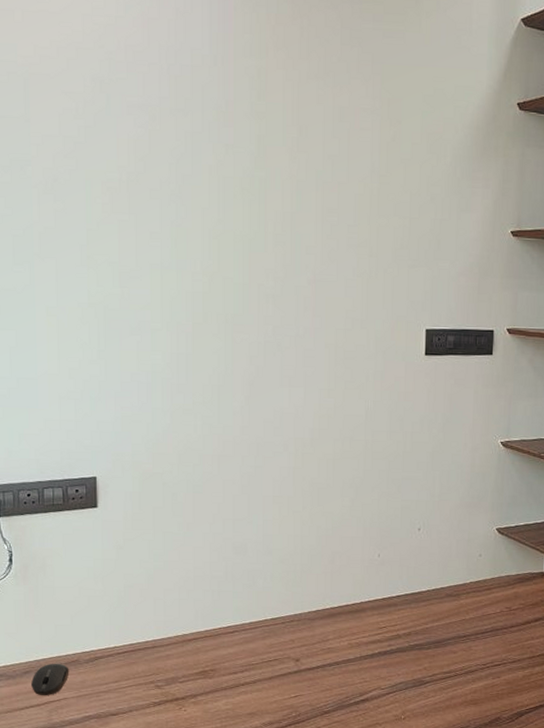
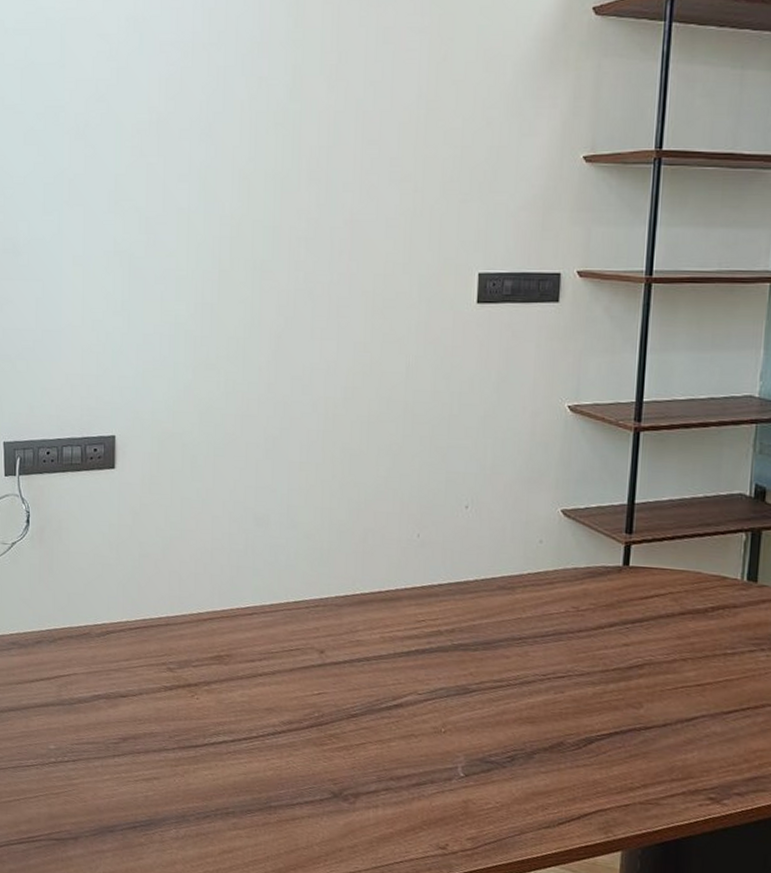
computer mouse: present [31,664,70,696] -> none [43,635,81,669]

